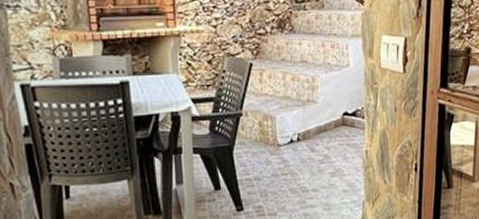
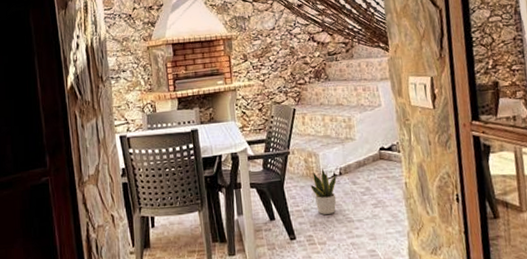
potted plant: none [264,132,294,184] -> present [310,167,337,215]

